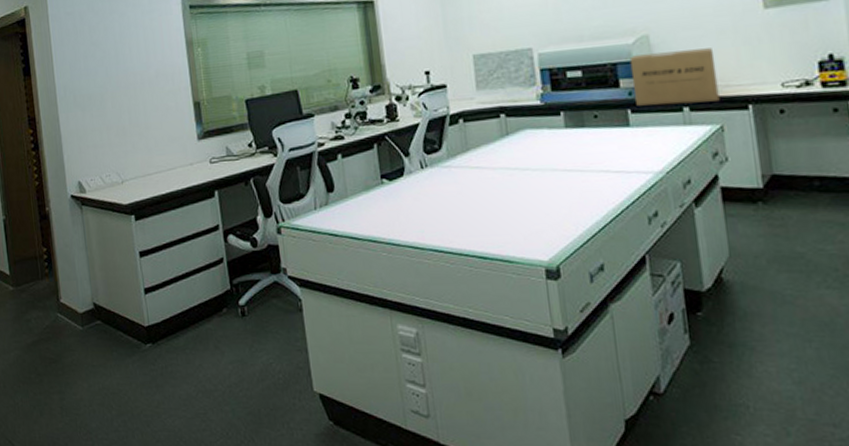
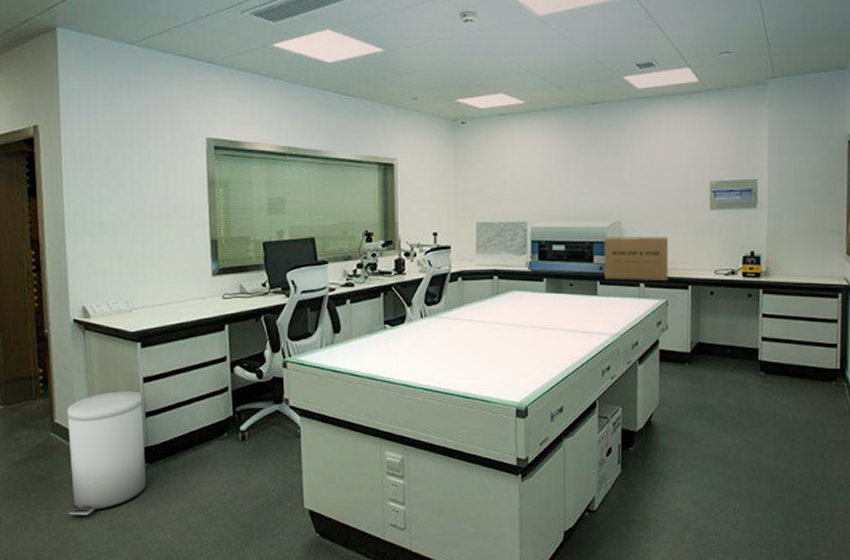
pedal bin: none [71,267,151,401] -> present [67,391,147,516]

